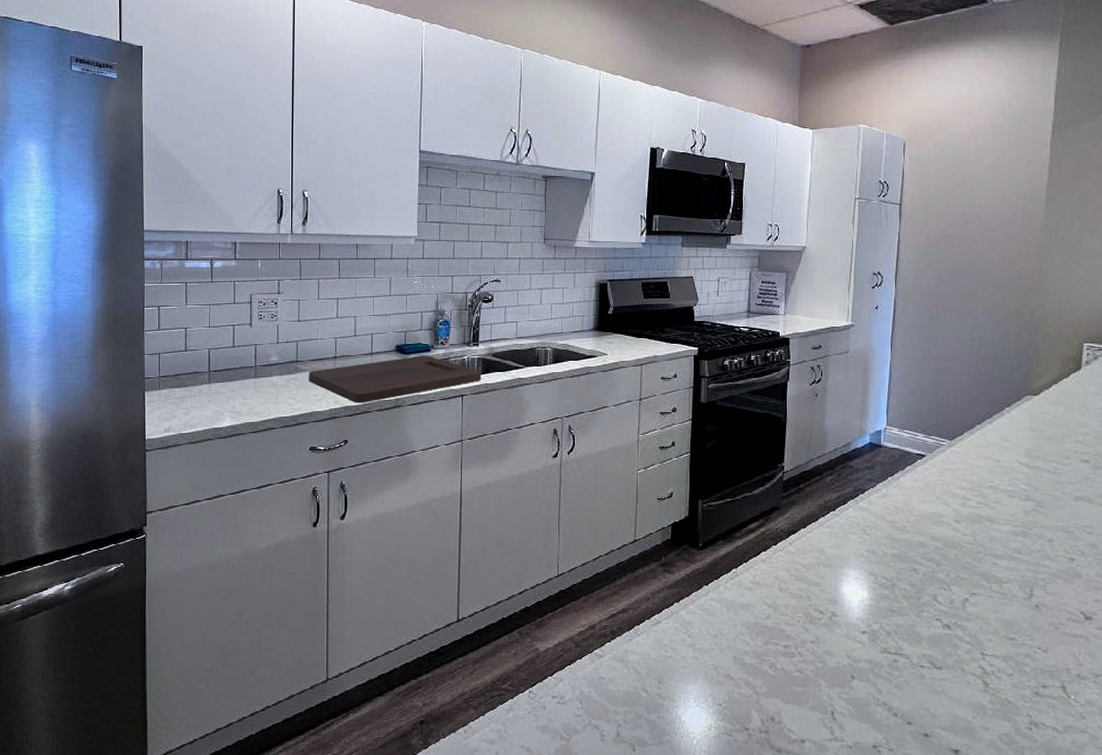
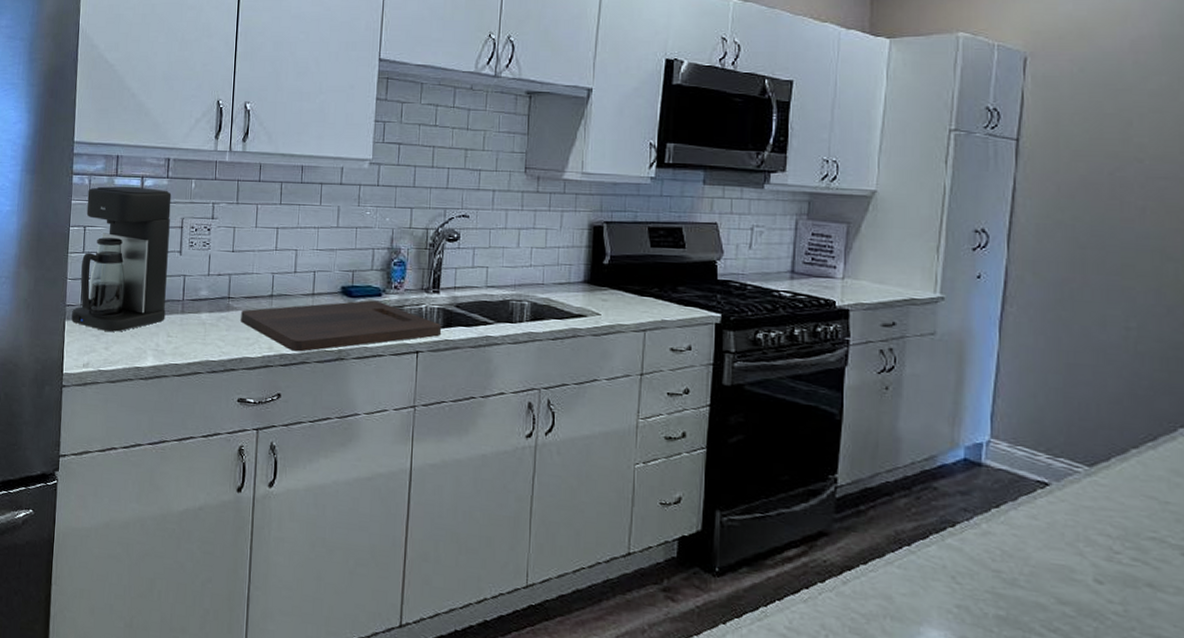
coffee maker: none [151,268,240,398] -> present [71,186,172,332]

